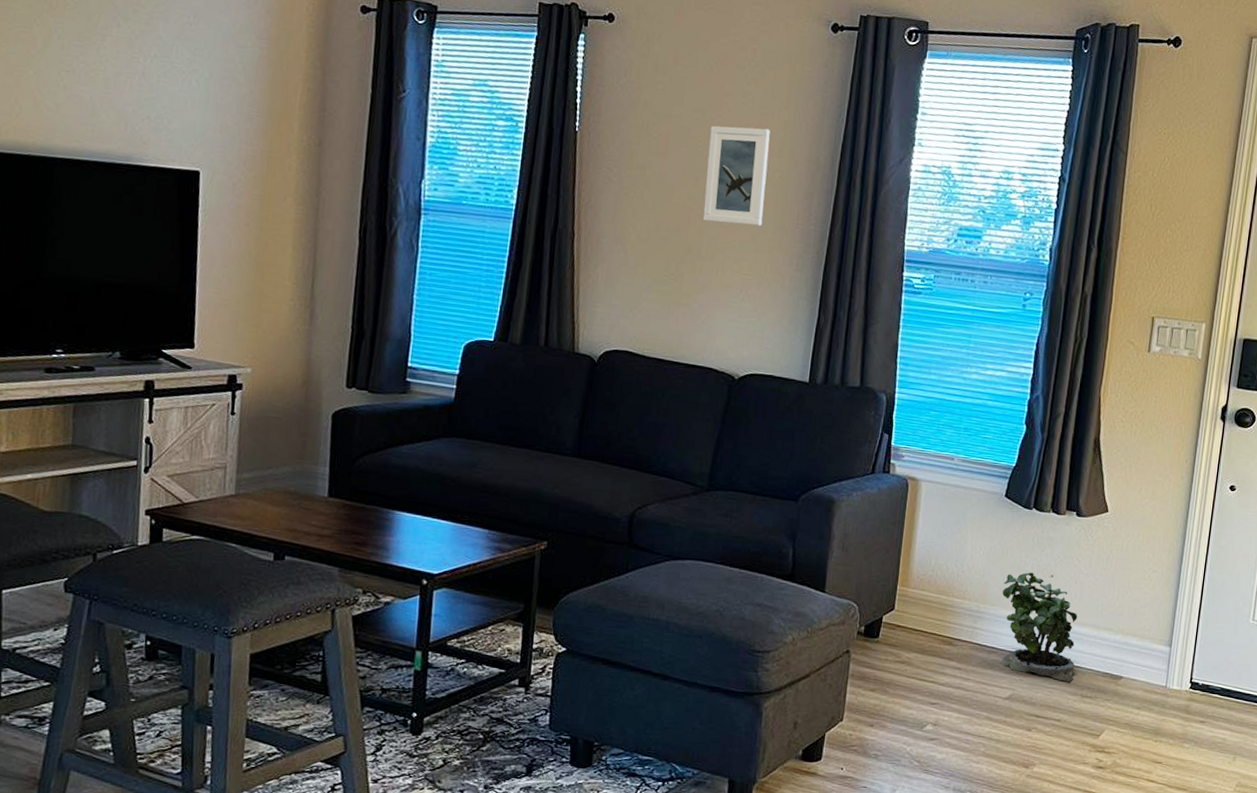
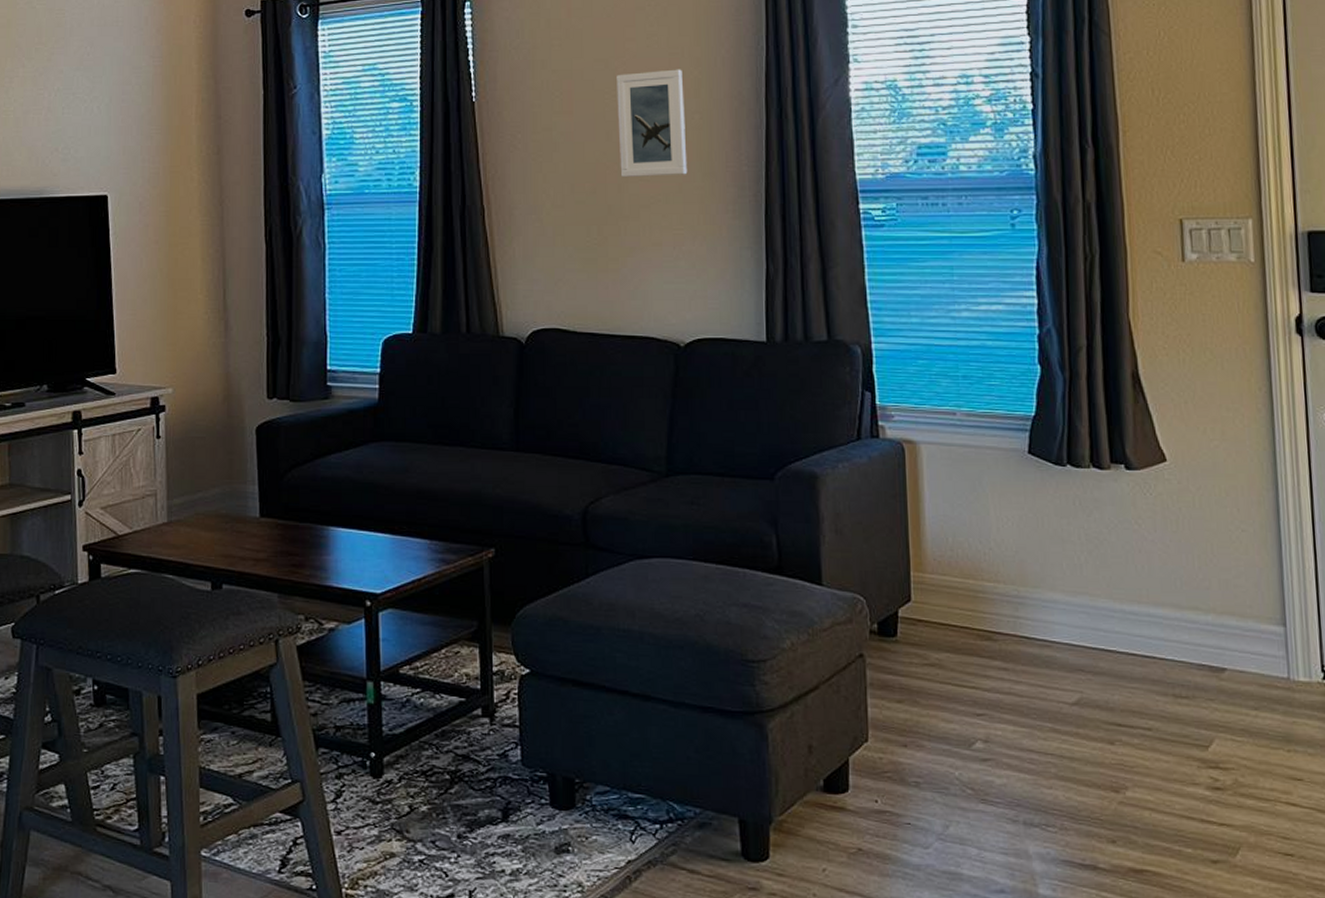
potted plant: present [999,572,1078,682] -> none [1045,543,1162,679]

